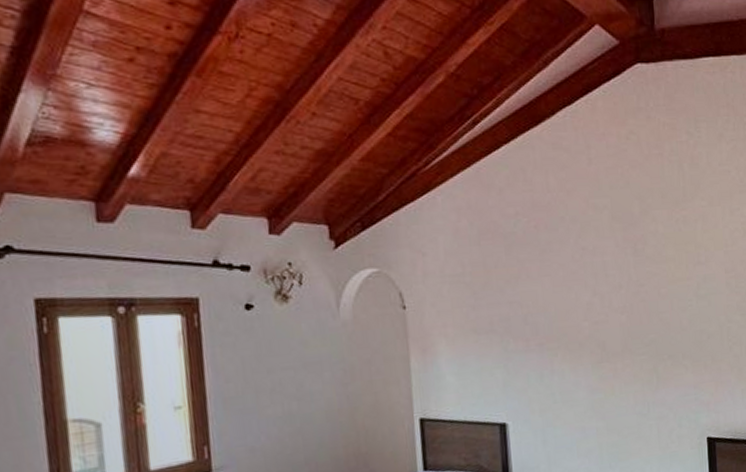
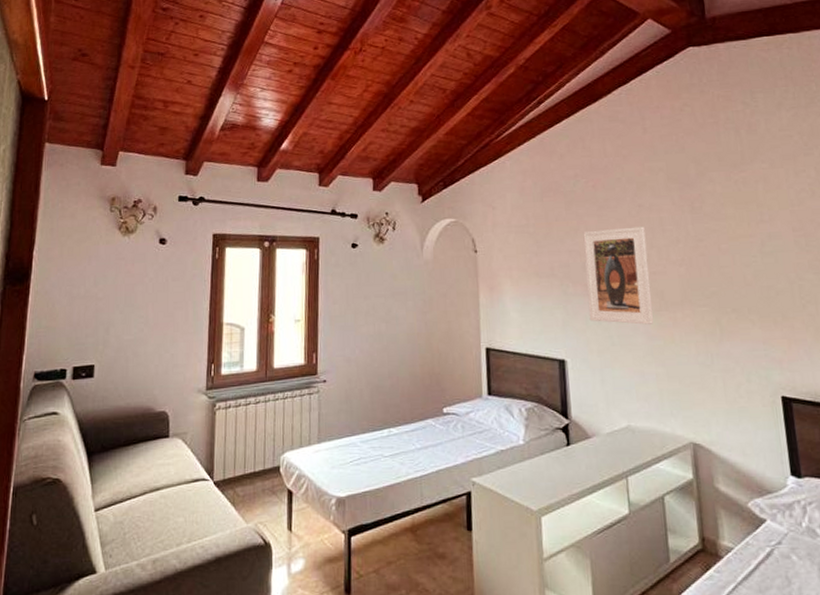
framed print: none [524,272,596,379] -> present [583,226,654,325]

